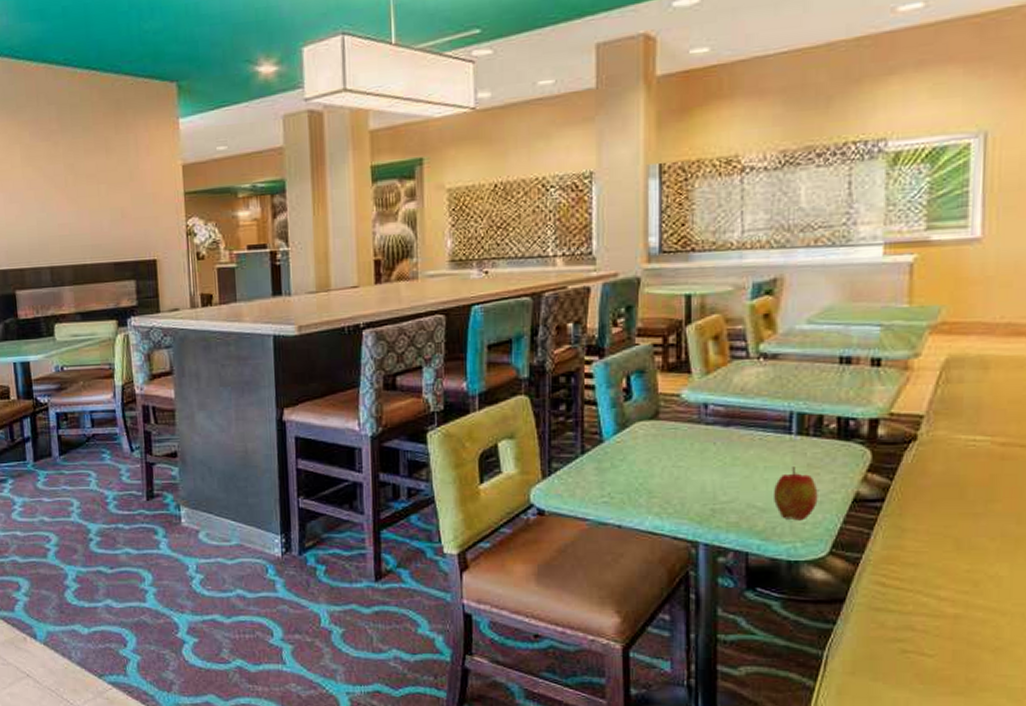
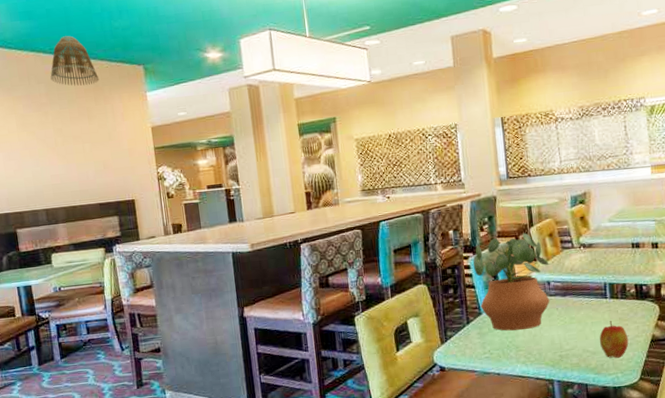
lamp shade: none [63,41,122,109] -> present [50,35,100,86]
potted plant: none [597,332,709,469] -> present [472,233,550,331]

